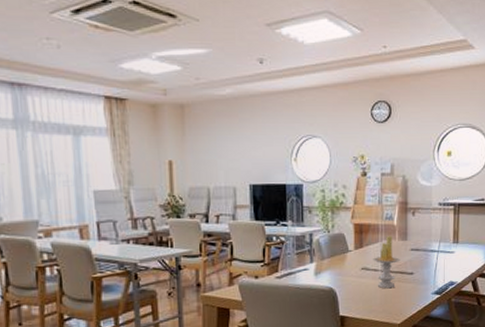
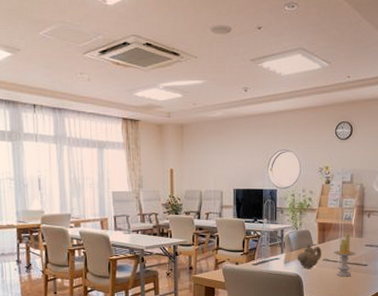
teapot: none [329,251,359,280] -> present [297,245,321,269]

